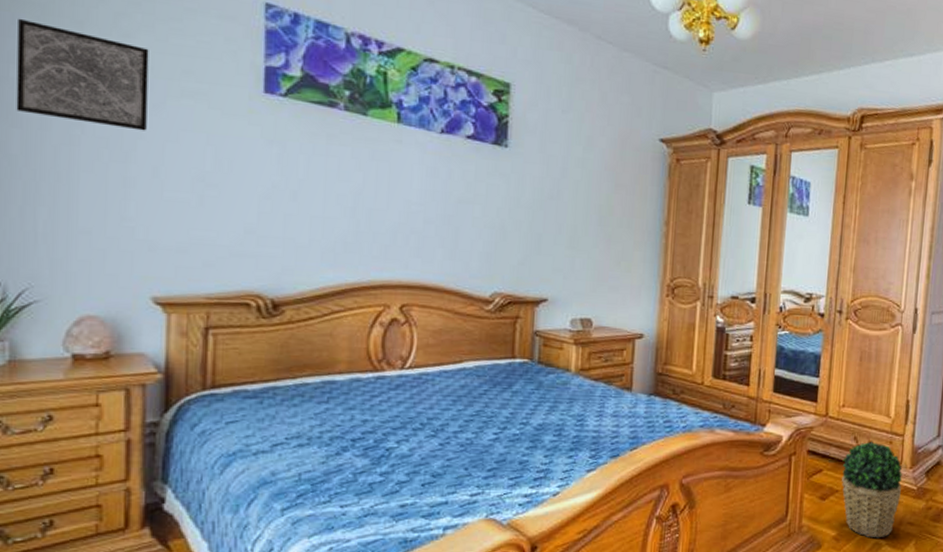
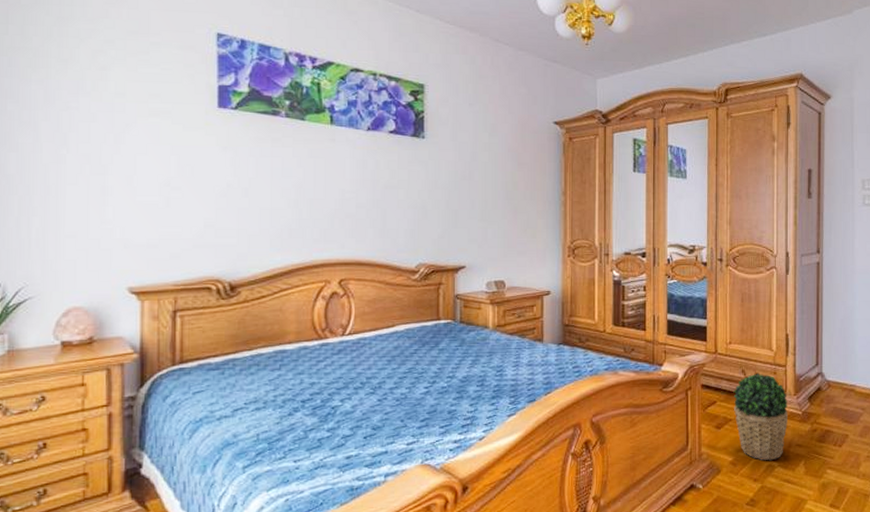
wall art: present [16,18,149,131] -> none [13,61,122,147]

